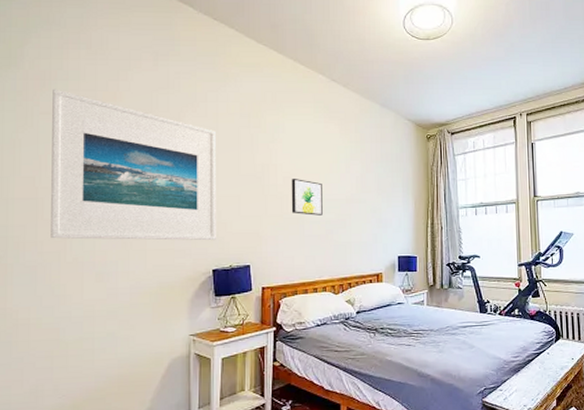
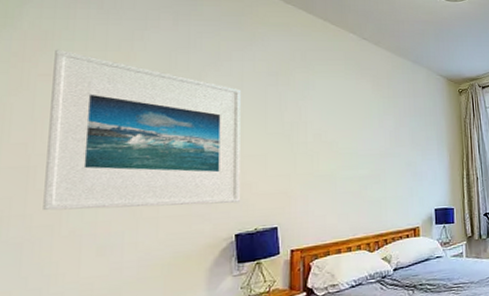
wall art: present [291,179,323,216] -> none [322,135,356,172]

